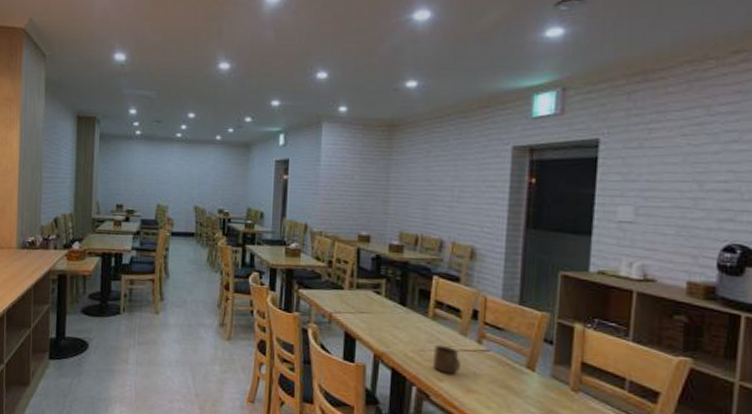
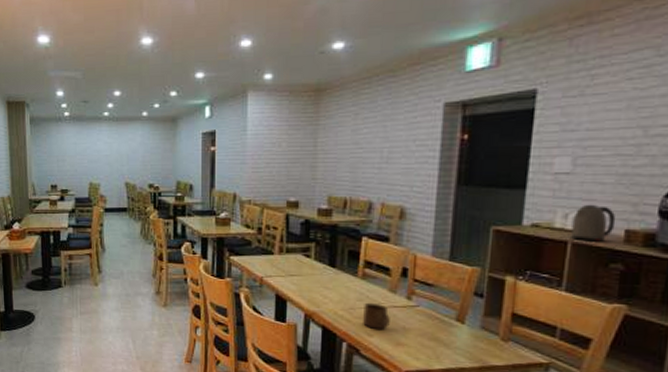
kettle: none [636,254,678,293] -> present [571,204,616,242]

